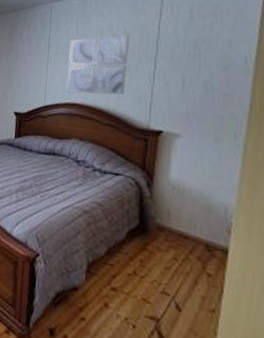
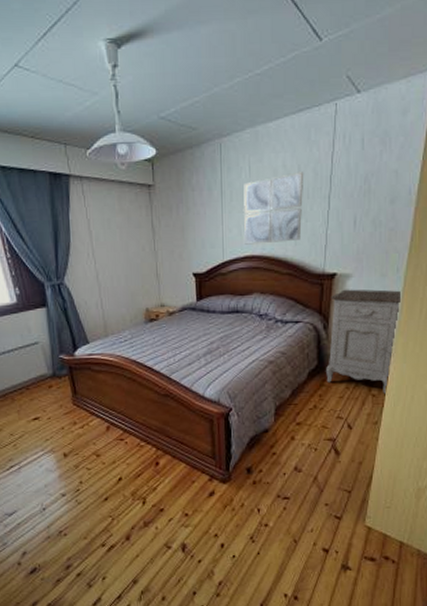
nightstand: none [149,148,240,279] -> present [326,289,400,395]

